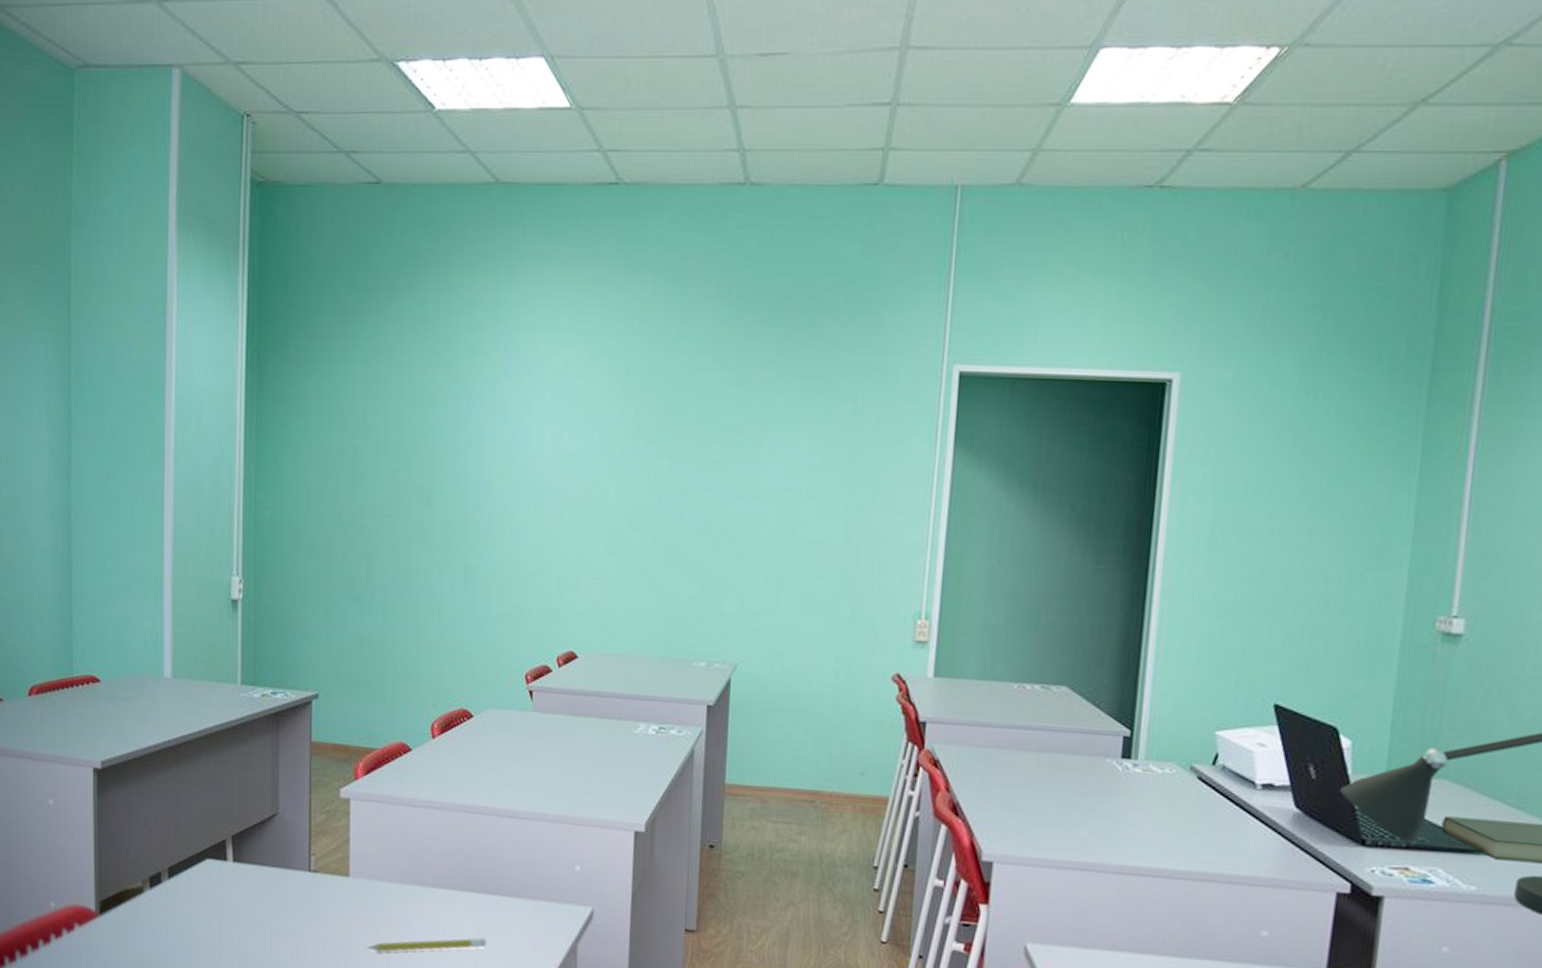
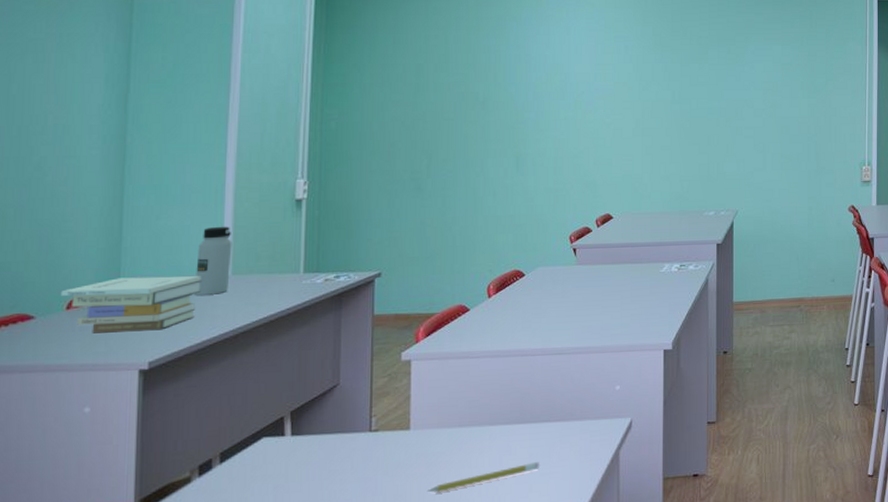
books: none [23,668,146,729] -> present [60,275,203,334]
water bottle: none [140,622,172,698] -> present [195,226,232,295]

